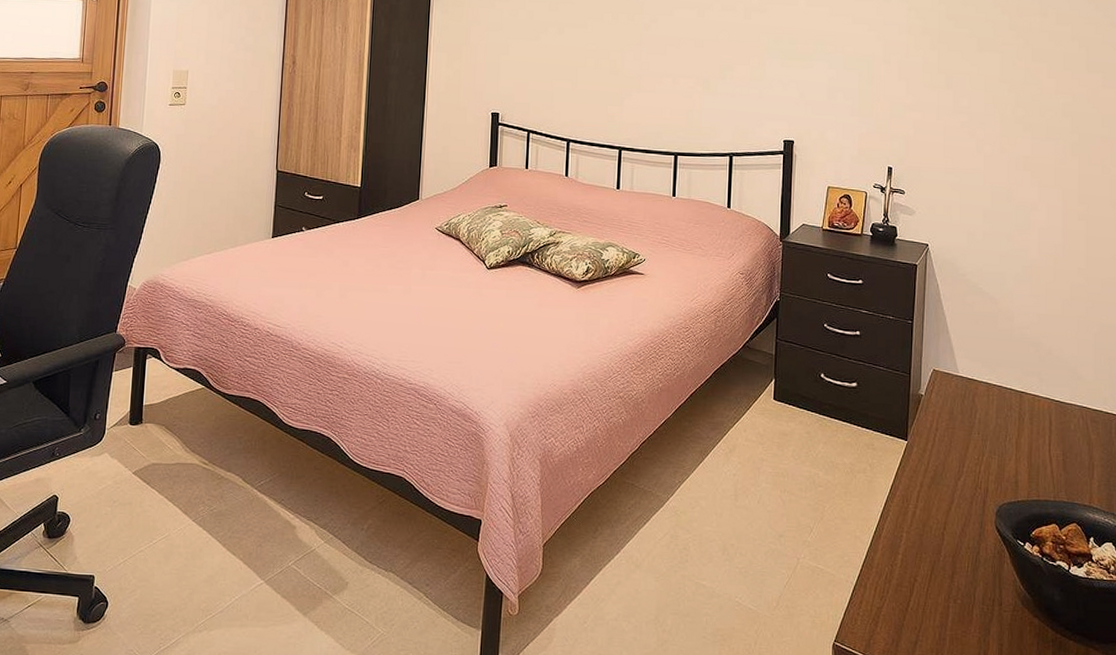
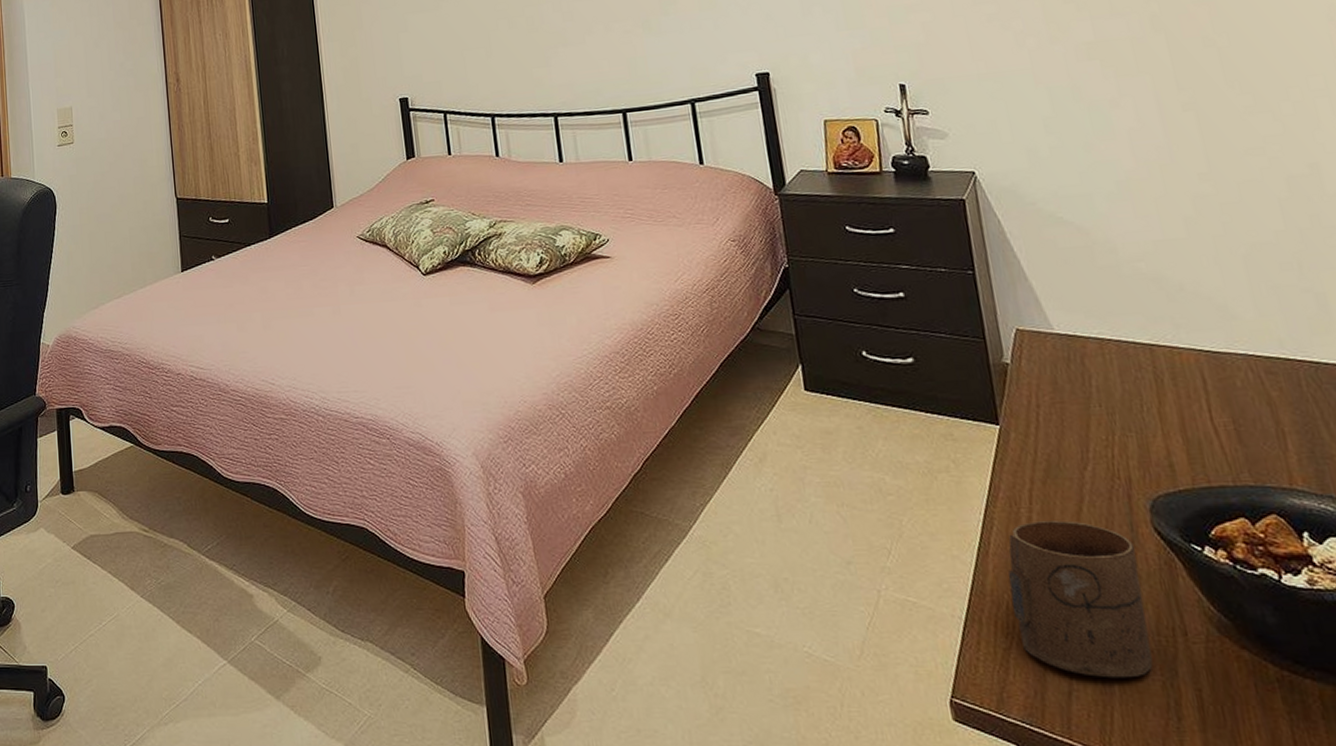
cup: none [889,515,981,634] -> present [1007,520,1153,678]

